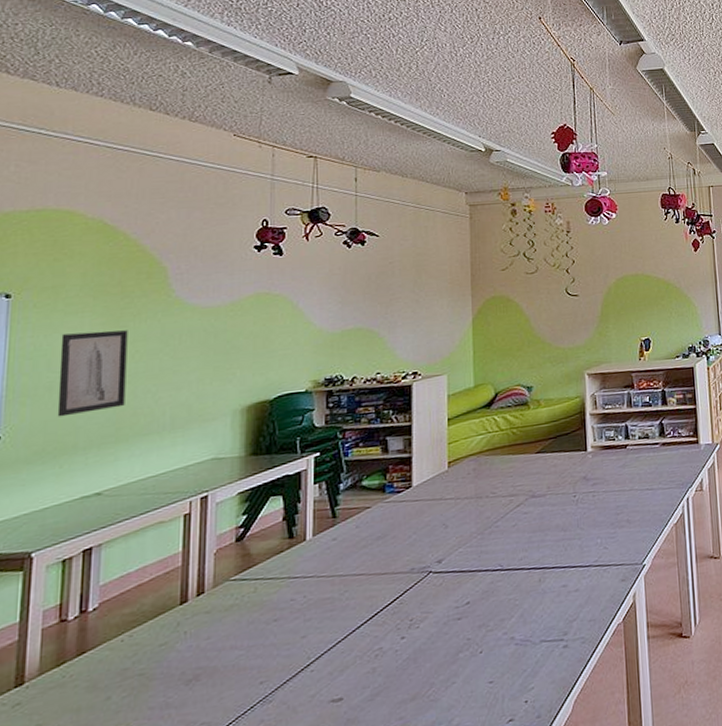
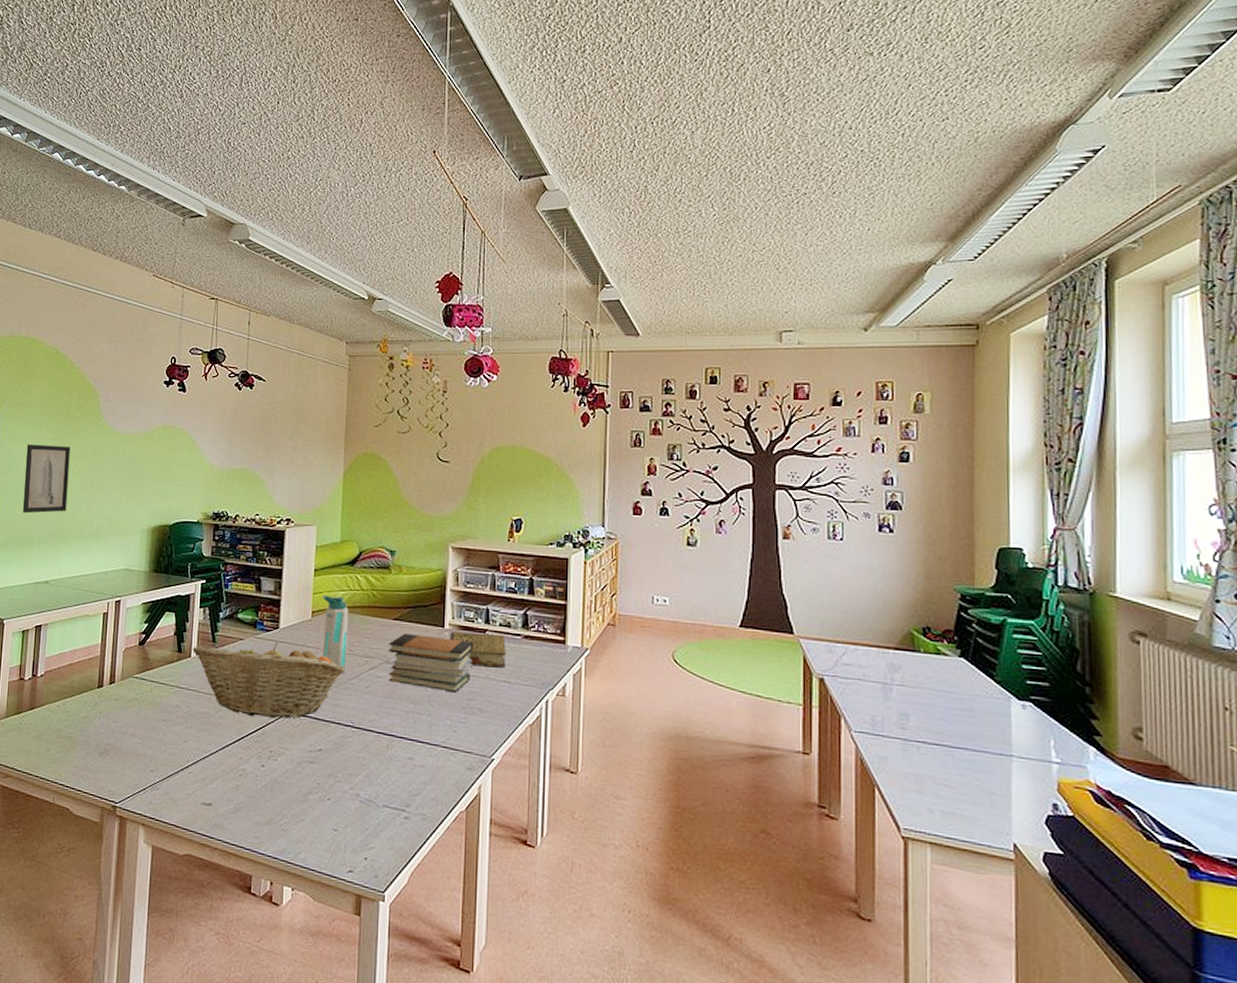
fruit basket: none [307,501,489,589] -> present [192,641,346,719]
water bottle: none [459,441,491,516] -> present [322,595,349,671]
book stack: none [532,458,617,515] -> present [387,634,474,693]
book: none [593,447,648,481] -> present [450,631,507,667]

